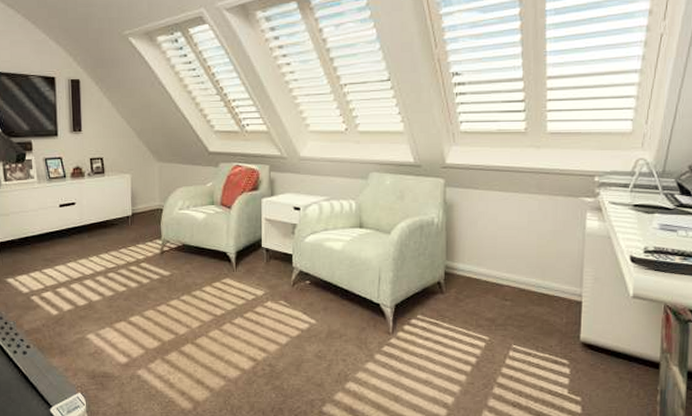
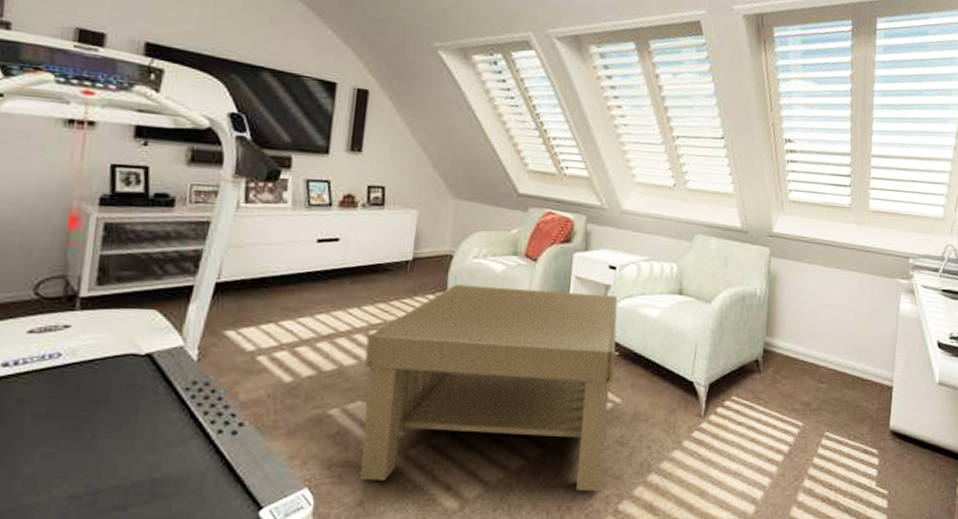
coffee table: none [106,232,307,396] -> present [359,284,618,492]

